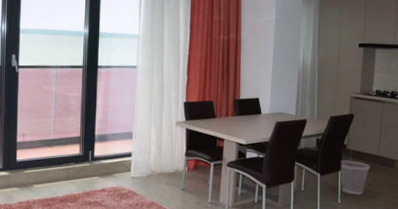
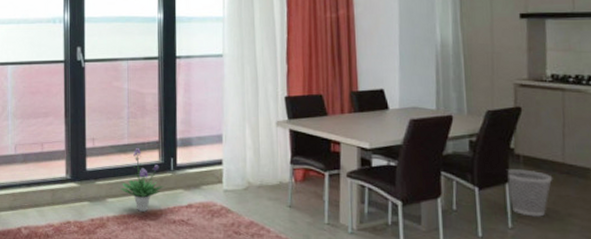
potted plant: none [46,142,83,195] -> present [121,147,165,212]

